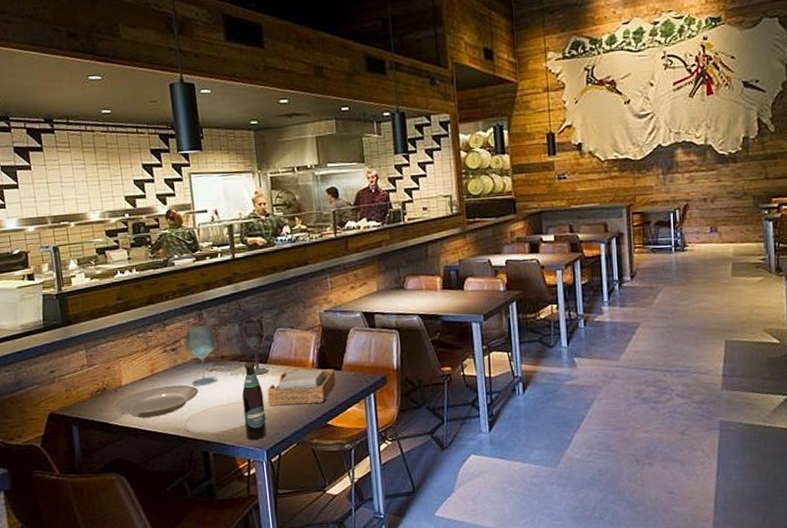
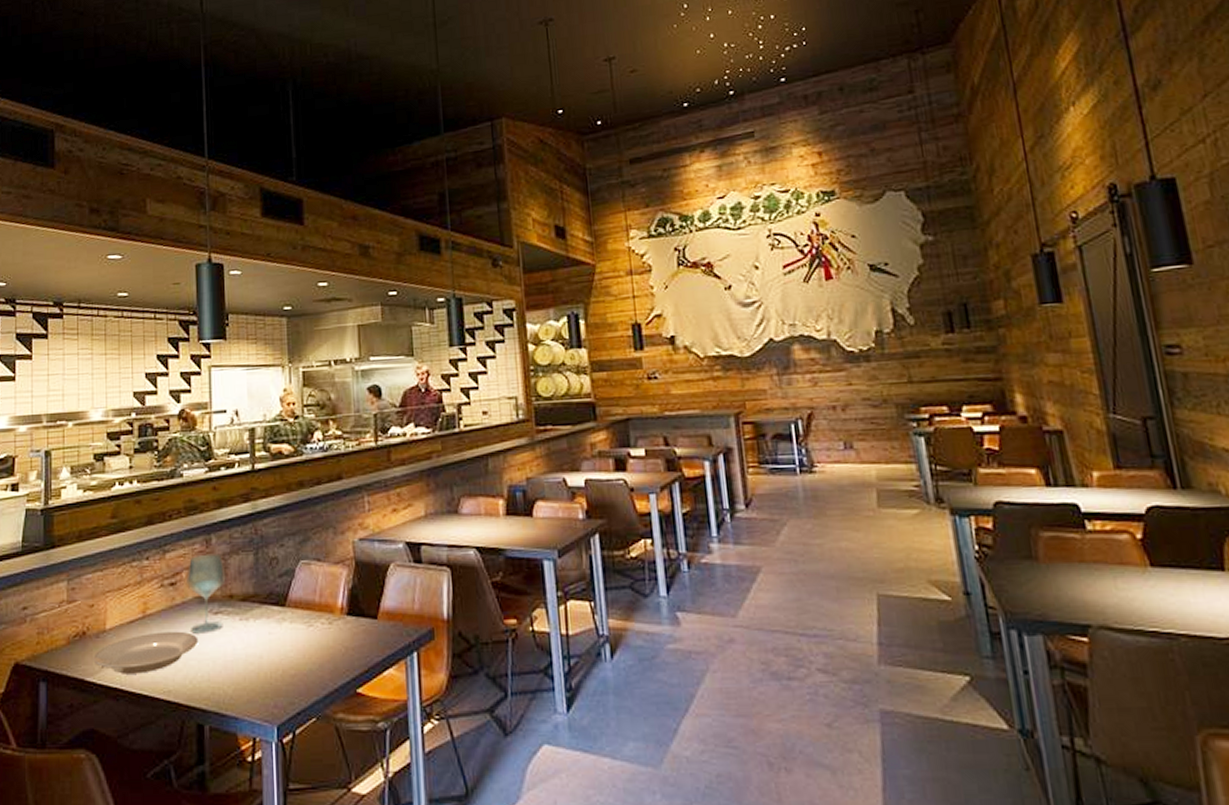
plate: present [183,402,266,434] -> none [175,658,280,700]
wine glass: present [242,318,269,375] -> none [258,546,287,621]
bottle: present [242,362,267,441] -> none [251,604,280,712]
napkin holder: present [267,369,336,406] -> none [282,616,370,665]

